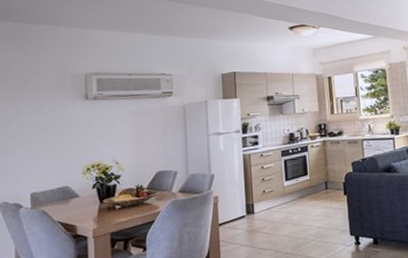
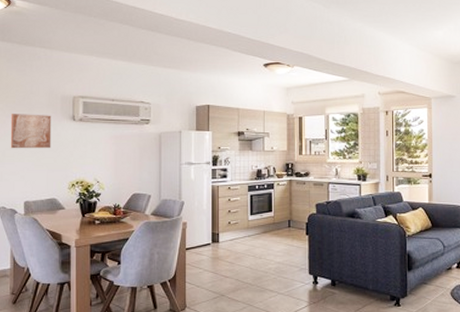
wall art: none [12,96,62,136] -> present [10,114,52,149]

